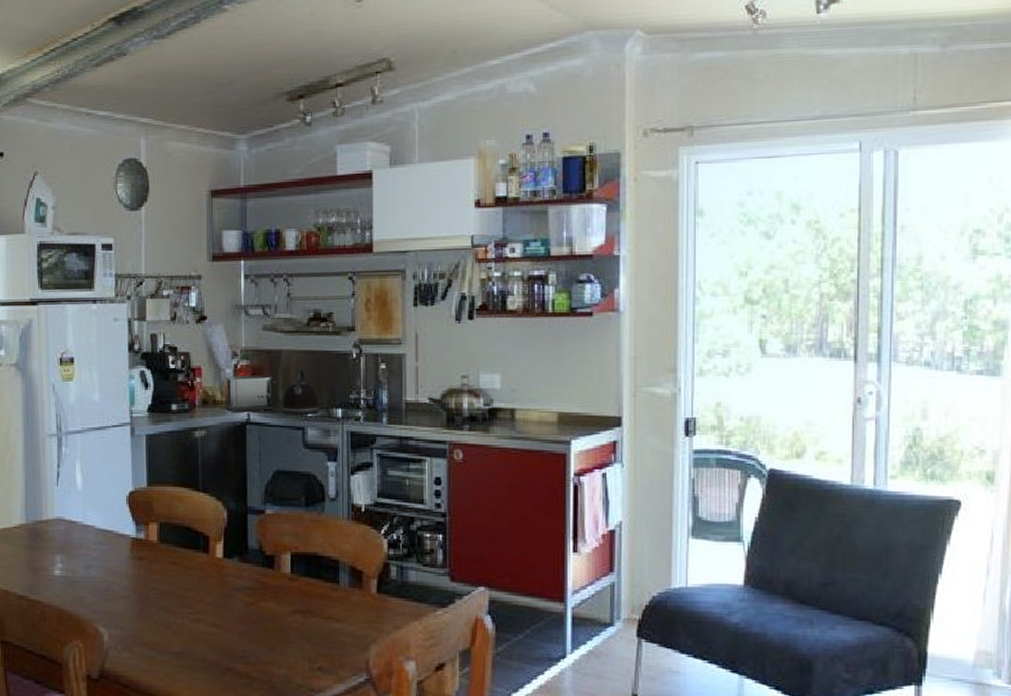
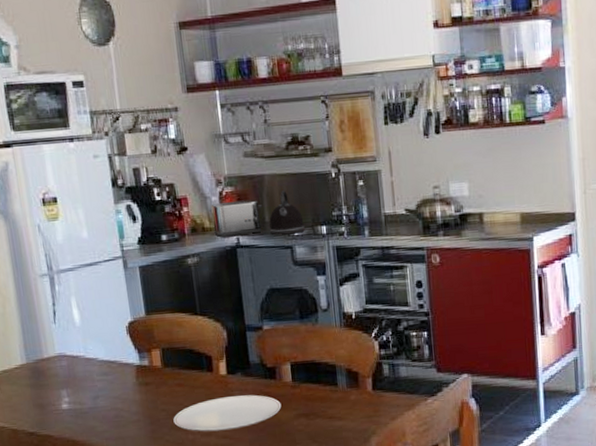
plate: none [163,582,277,619] -> present [173,395,282,432]

